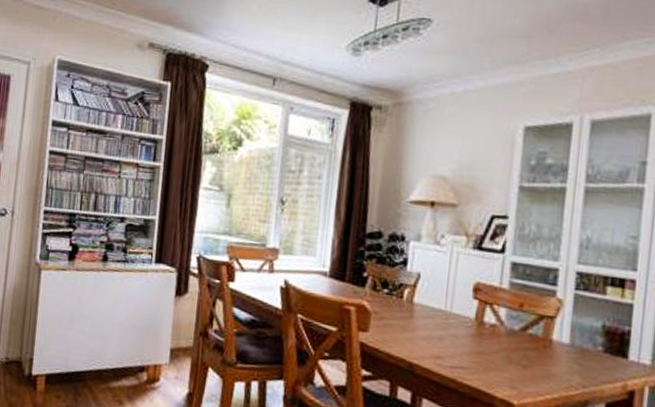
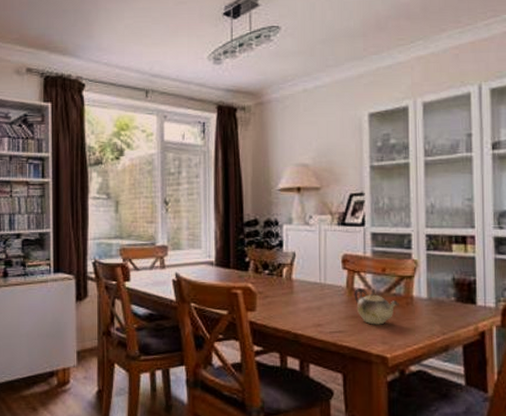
teapot: none [482,321,535,367] -> present [354,287,399,325]

